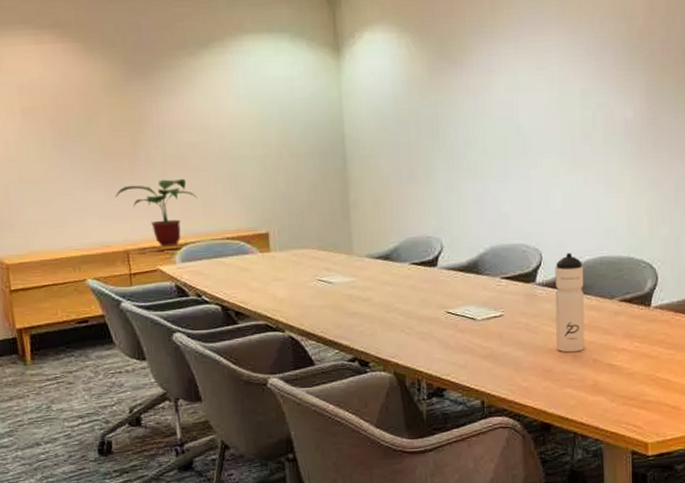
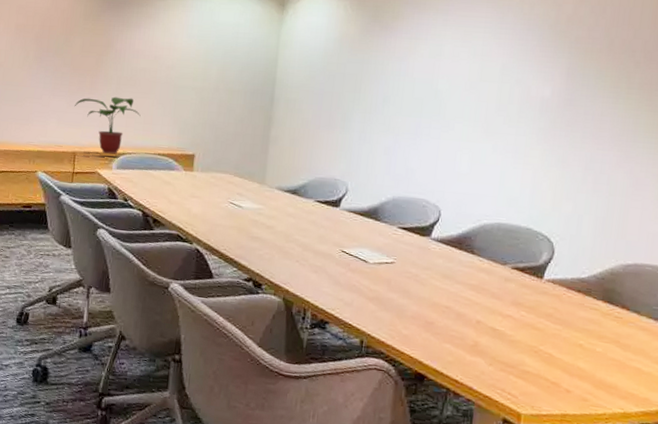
water bottle: present [555,253,585,353] -> none [442,214,481,311]

